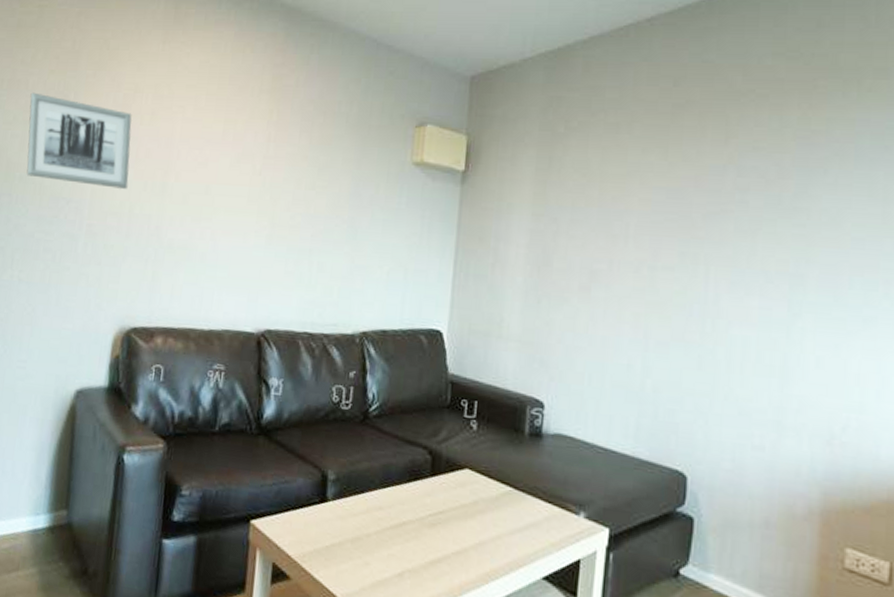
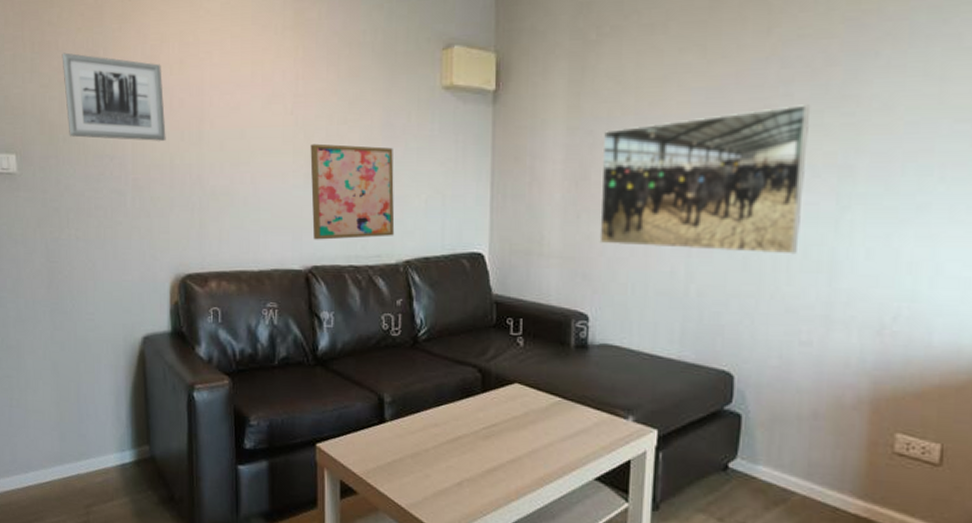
wall art: none [269,206,359,306] -> present [310,143,395,240]
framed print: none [558,212,763,357] -> present [599,104,809,255]

